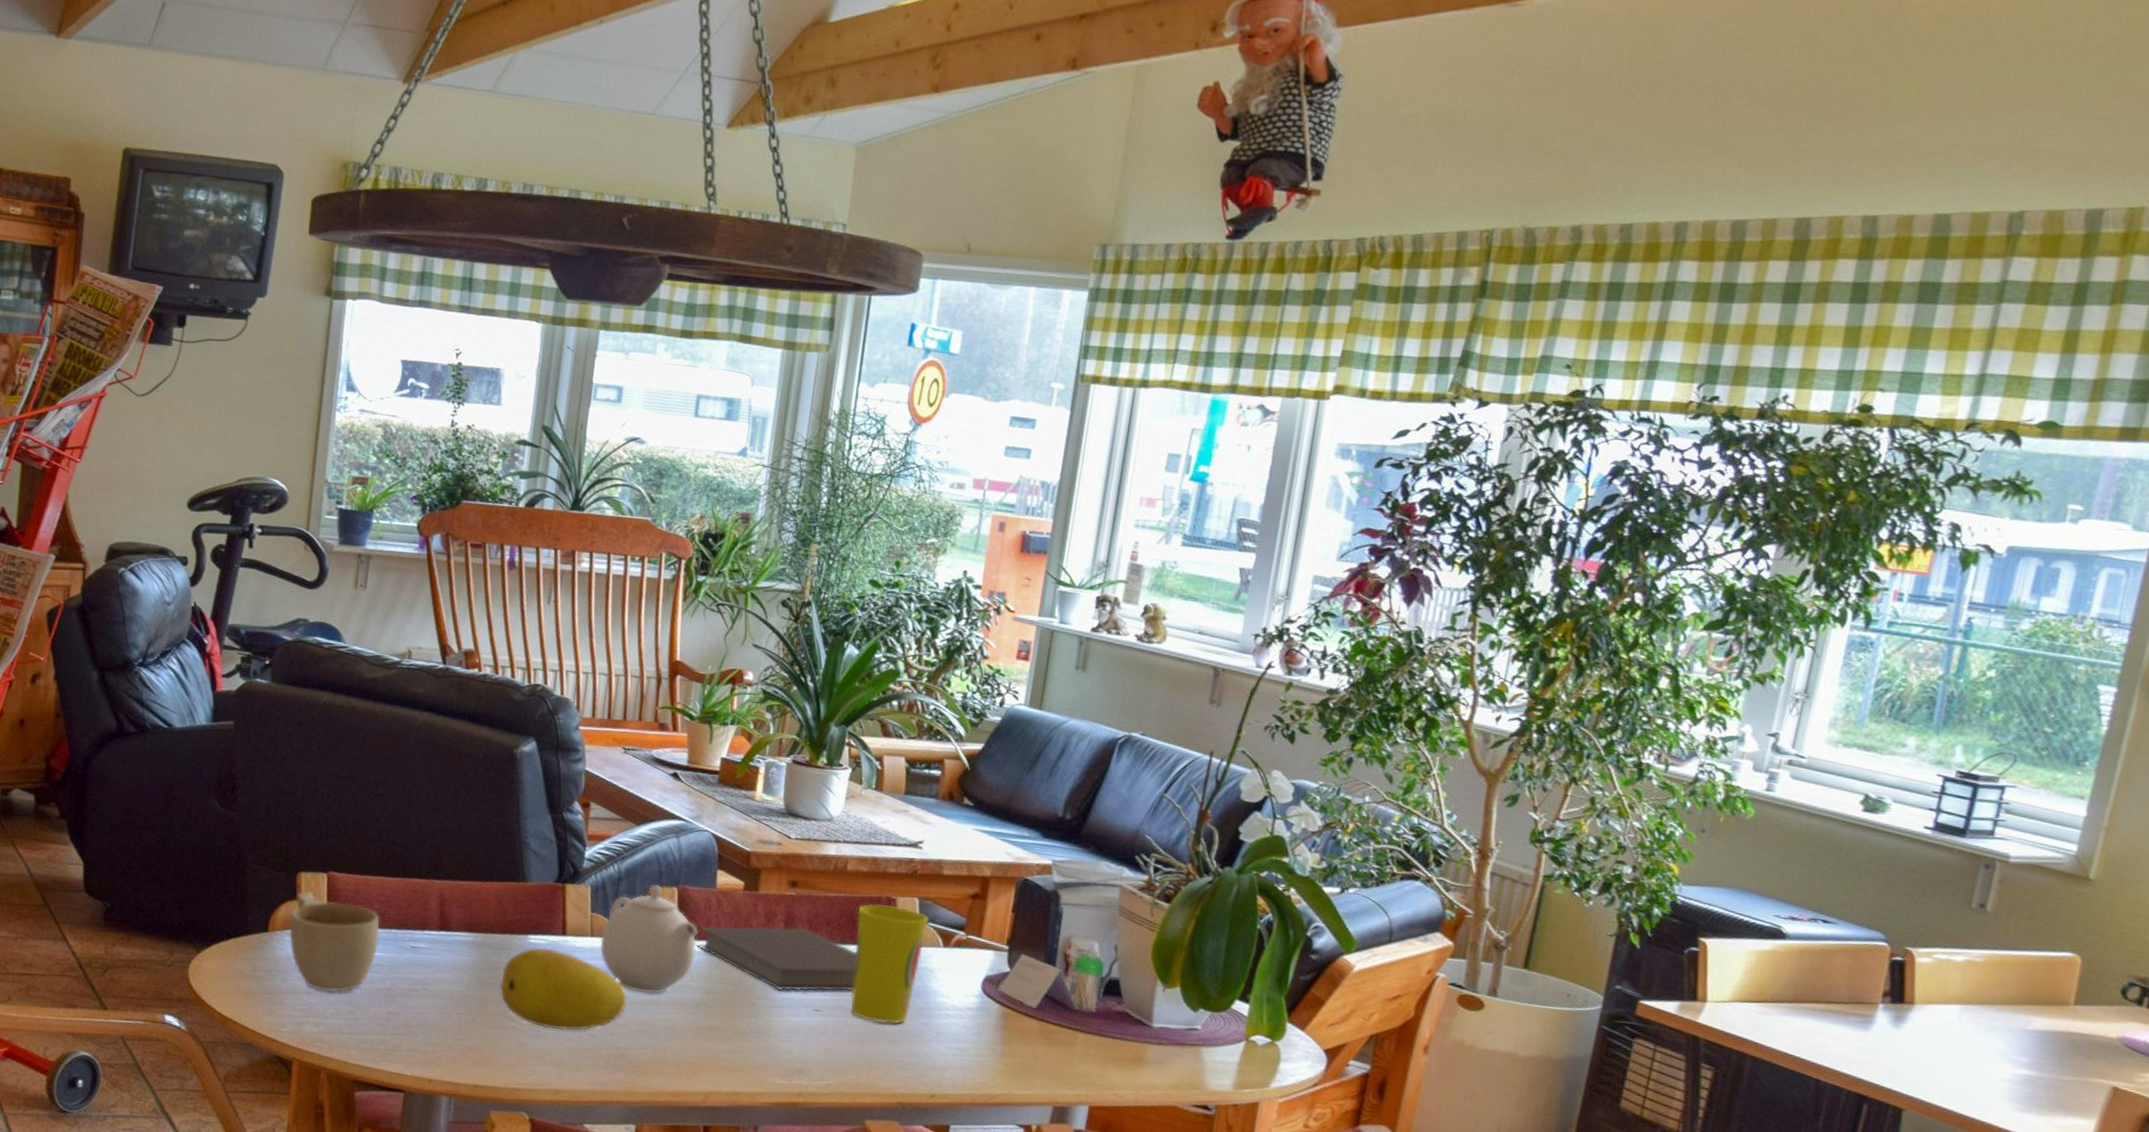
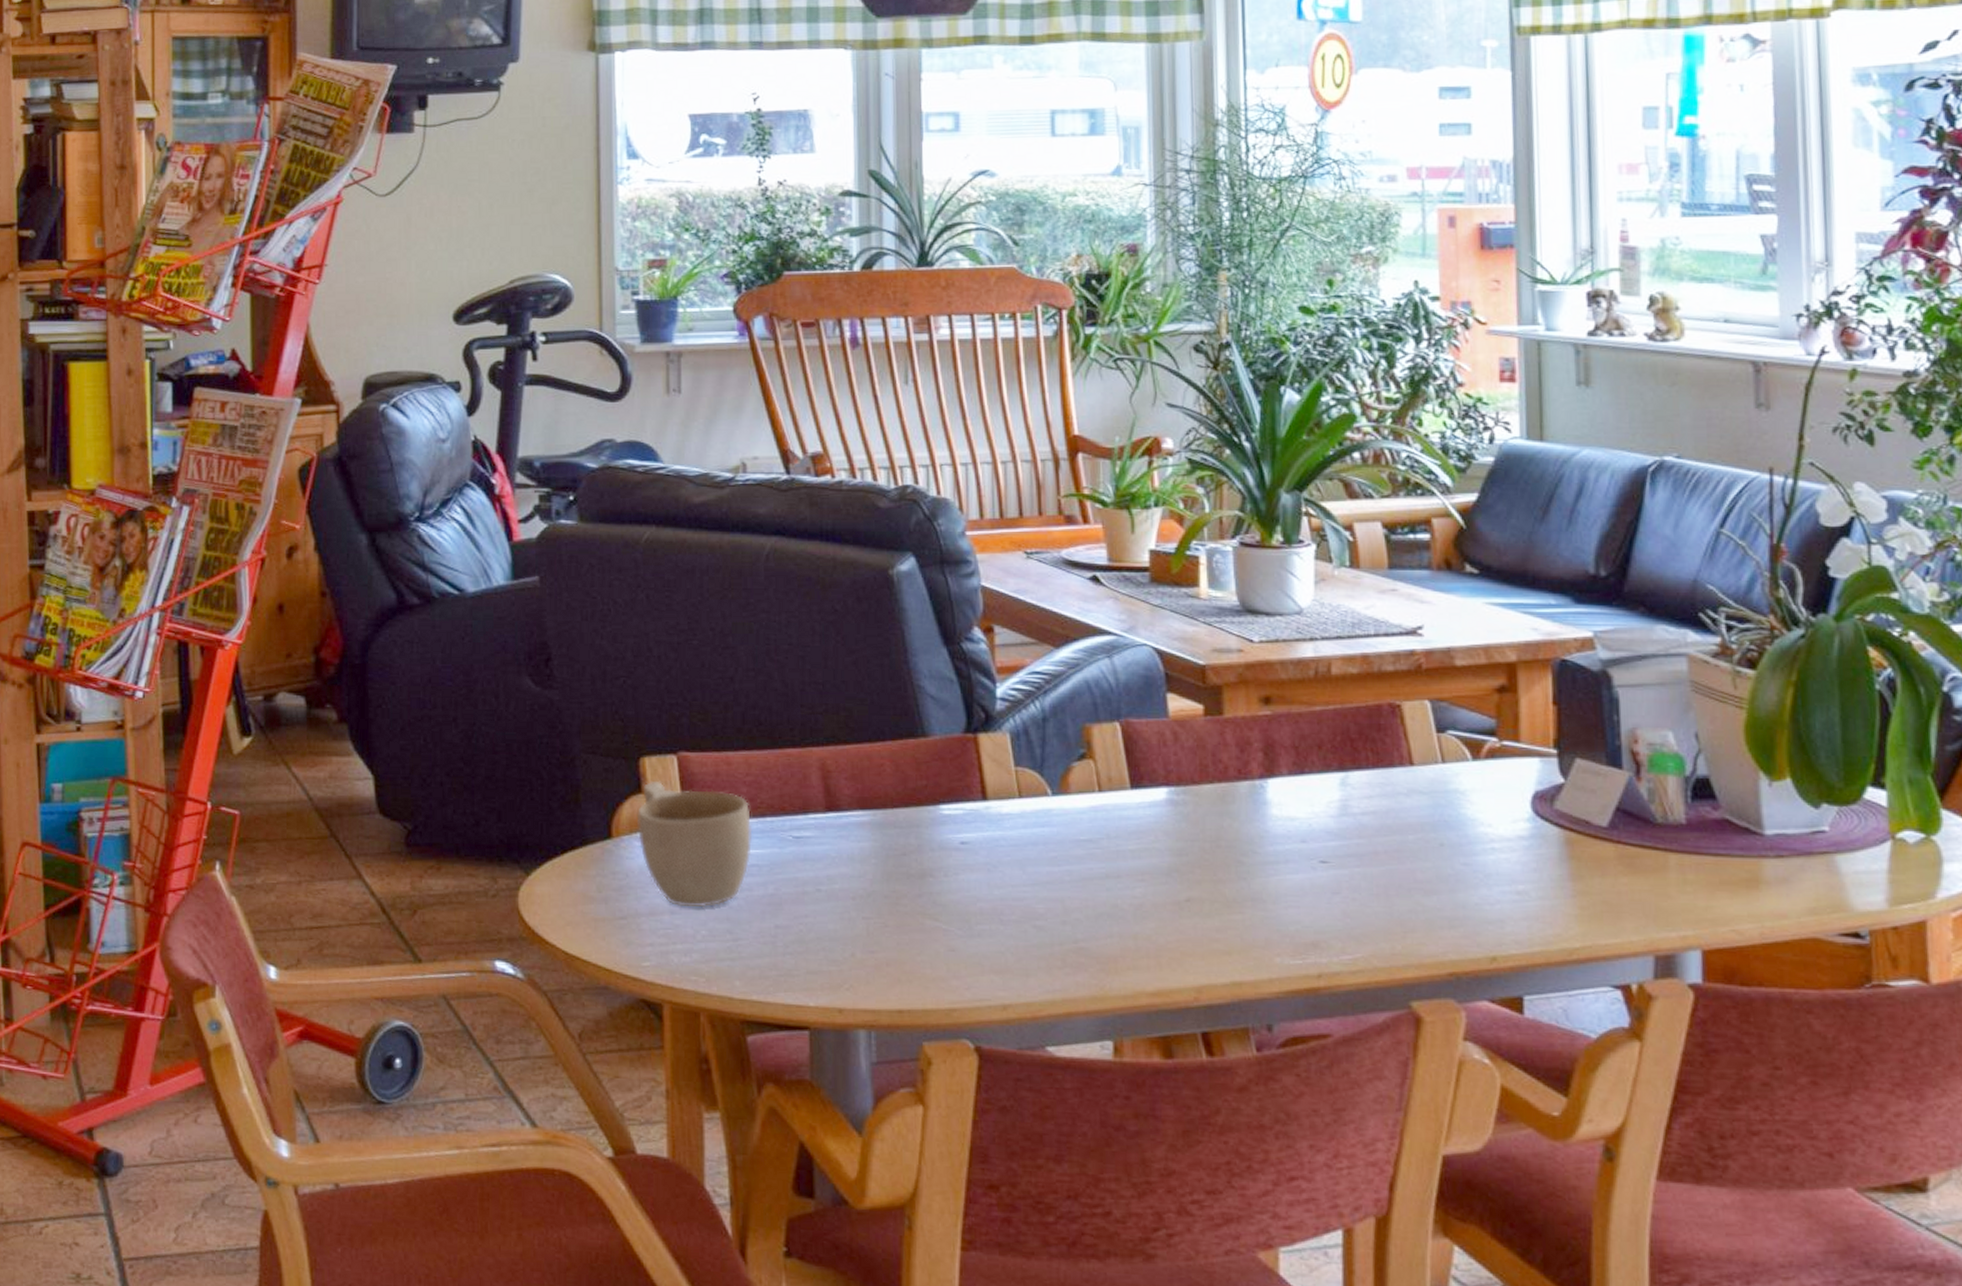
fruit: present [499,947,628,1031] -> none [912,819,1078,925]
teapot: present [600,884,698,994] -> none [1032,720,1157,865]
notebook: present [696,925,857,993] -> none [1154,756,1366,842]
cup: present [850,904,929,1025] -> none [1354,714,1448,870]

